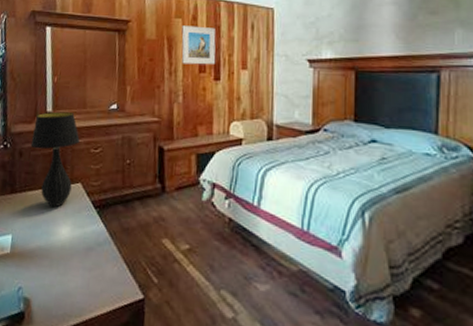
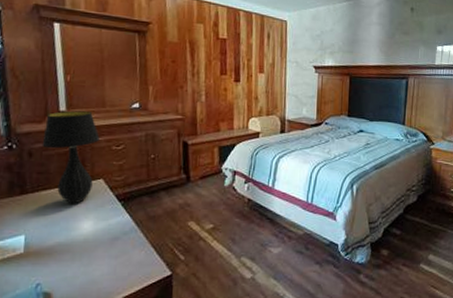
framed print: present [181,25,216,65] -> none [203,31,236,68]

